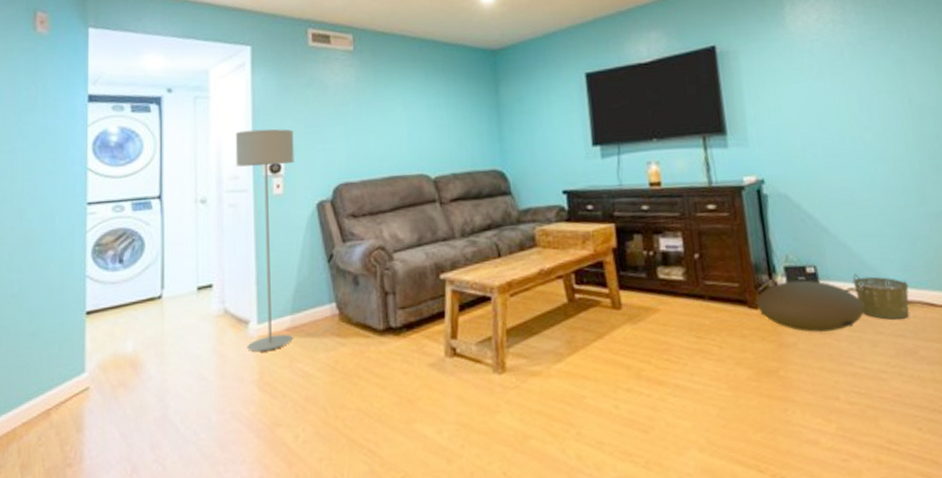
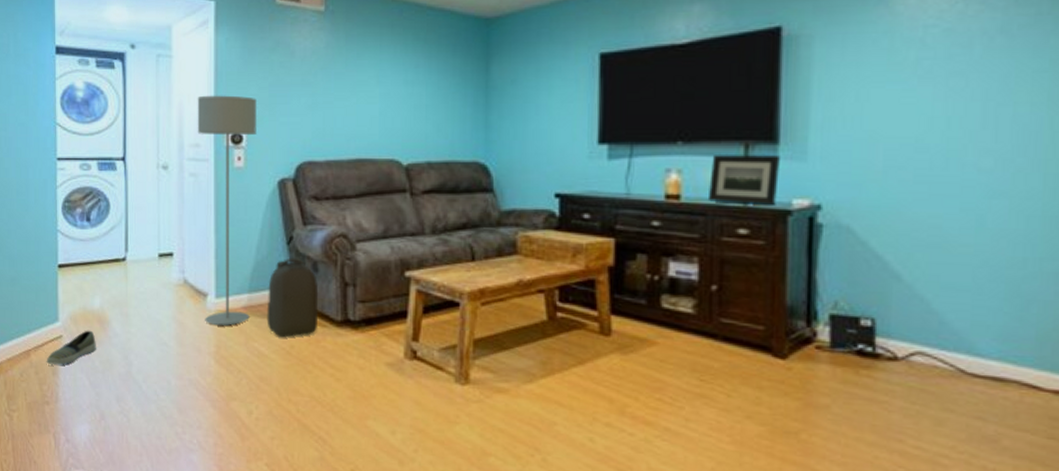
shoe: none [69,376,128,421] -> present [46,330,96,365]
backpack: none [310,274,362,353] -> present [267,257,319,337]
picture frame: none [680,144,732,185] -> present [709,155,780,206]
pouf: present [757,280,864,333] -> none [785,332,932,399]
basket: present [852,273,910,320] -> none [923,335,1005,399]

